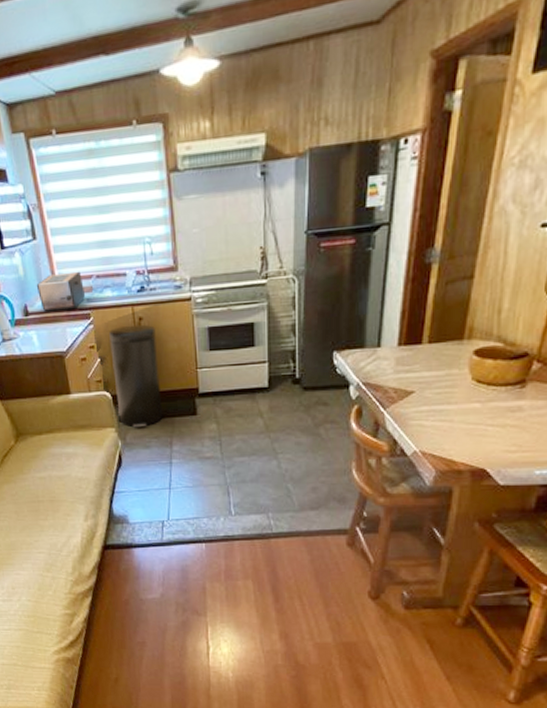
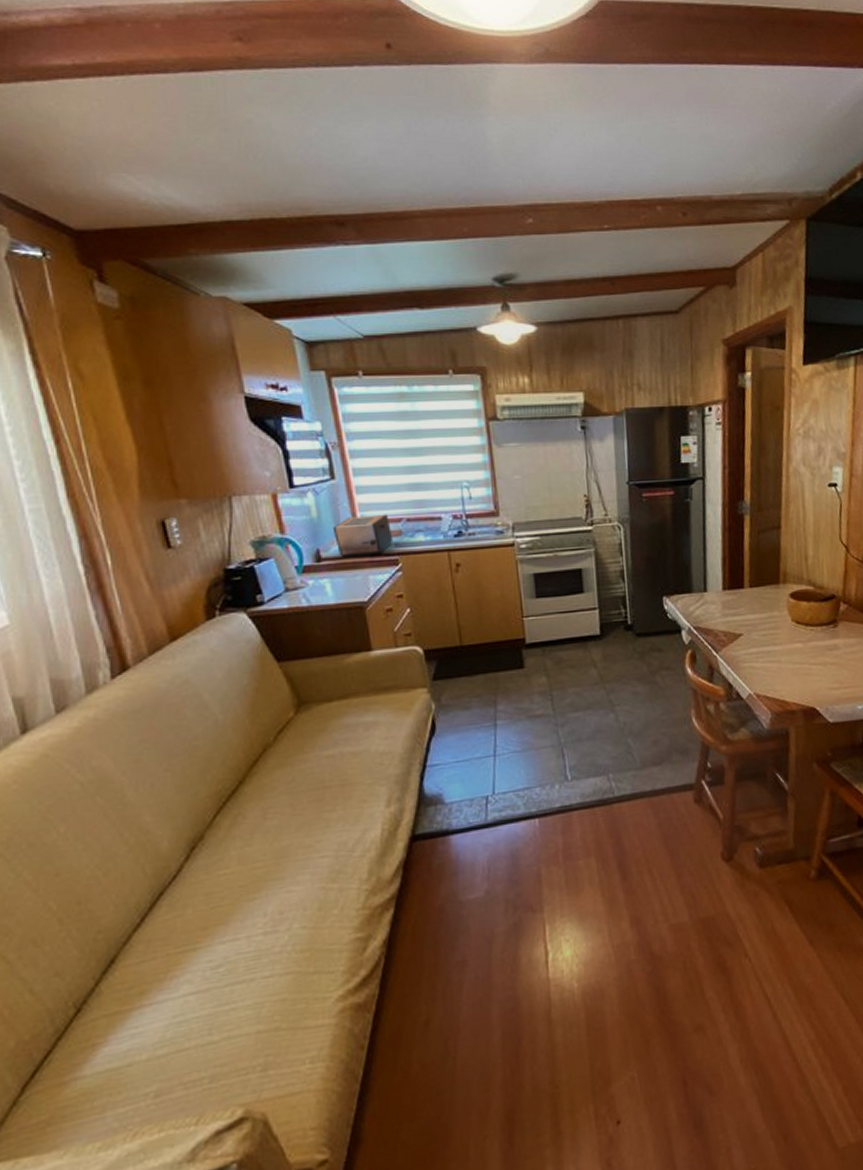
pedal bin: present [109,324,163,428] -> none [421,571,485,687]

